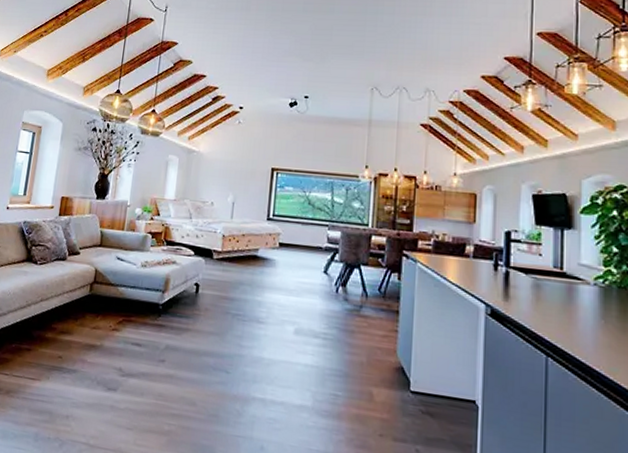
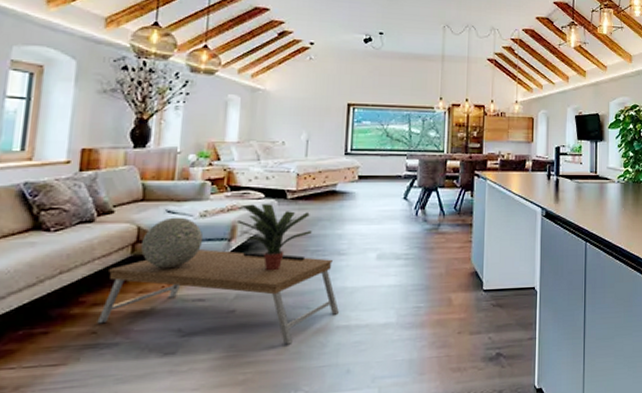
coffee table: none [62,297,256,406] -> present [97,249,339,345]
decorative ball: none [96,263,143,311] -> present [141,217,204,269]
potted plant: none [169,259,234,329] -> present [236,204,312,271]

